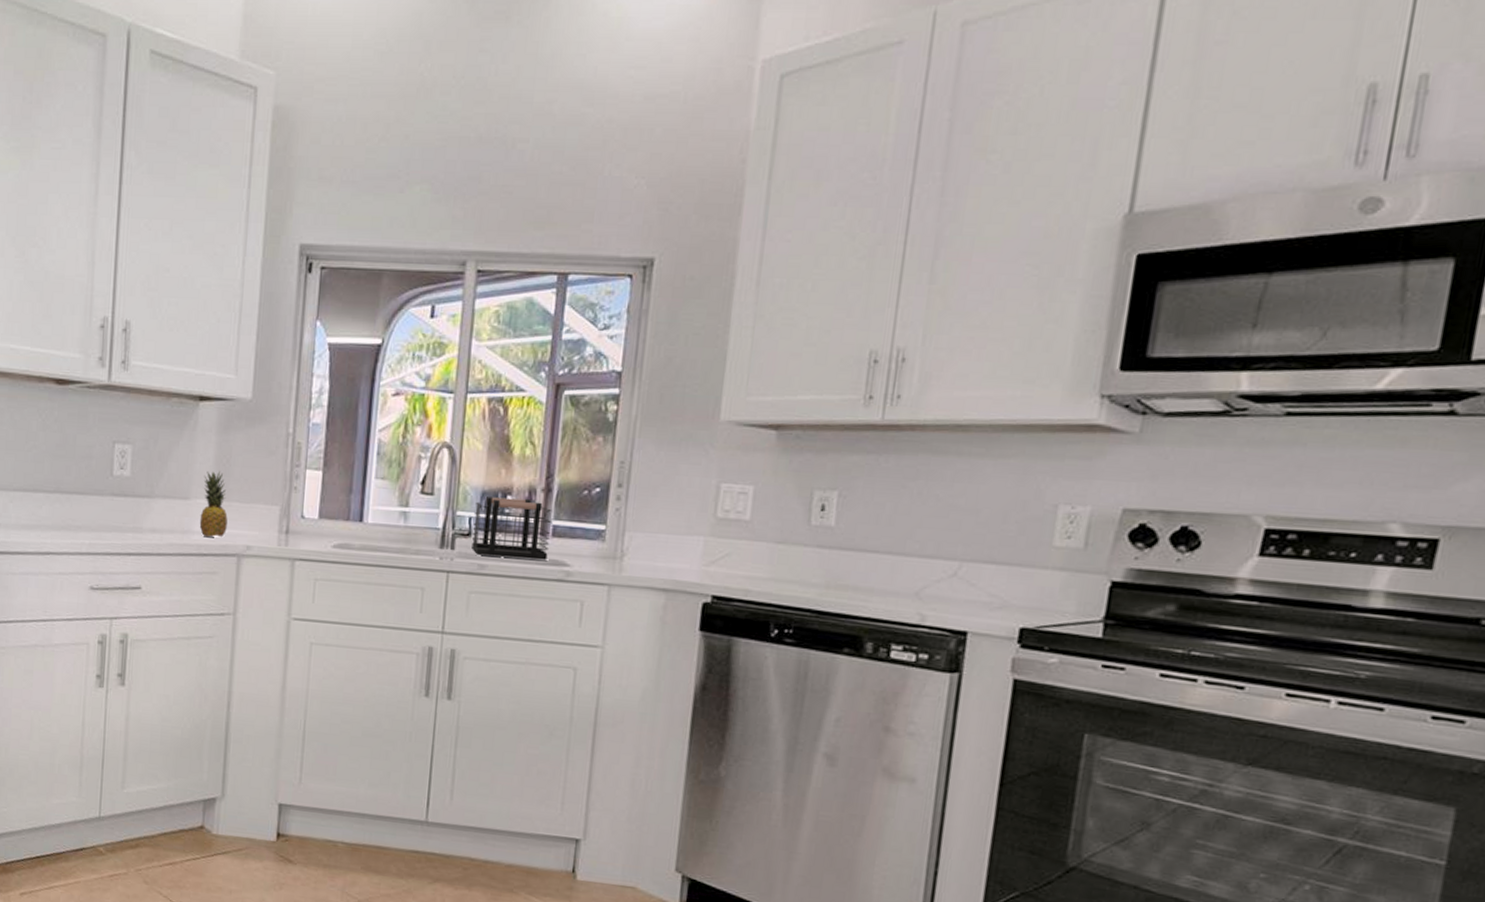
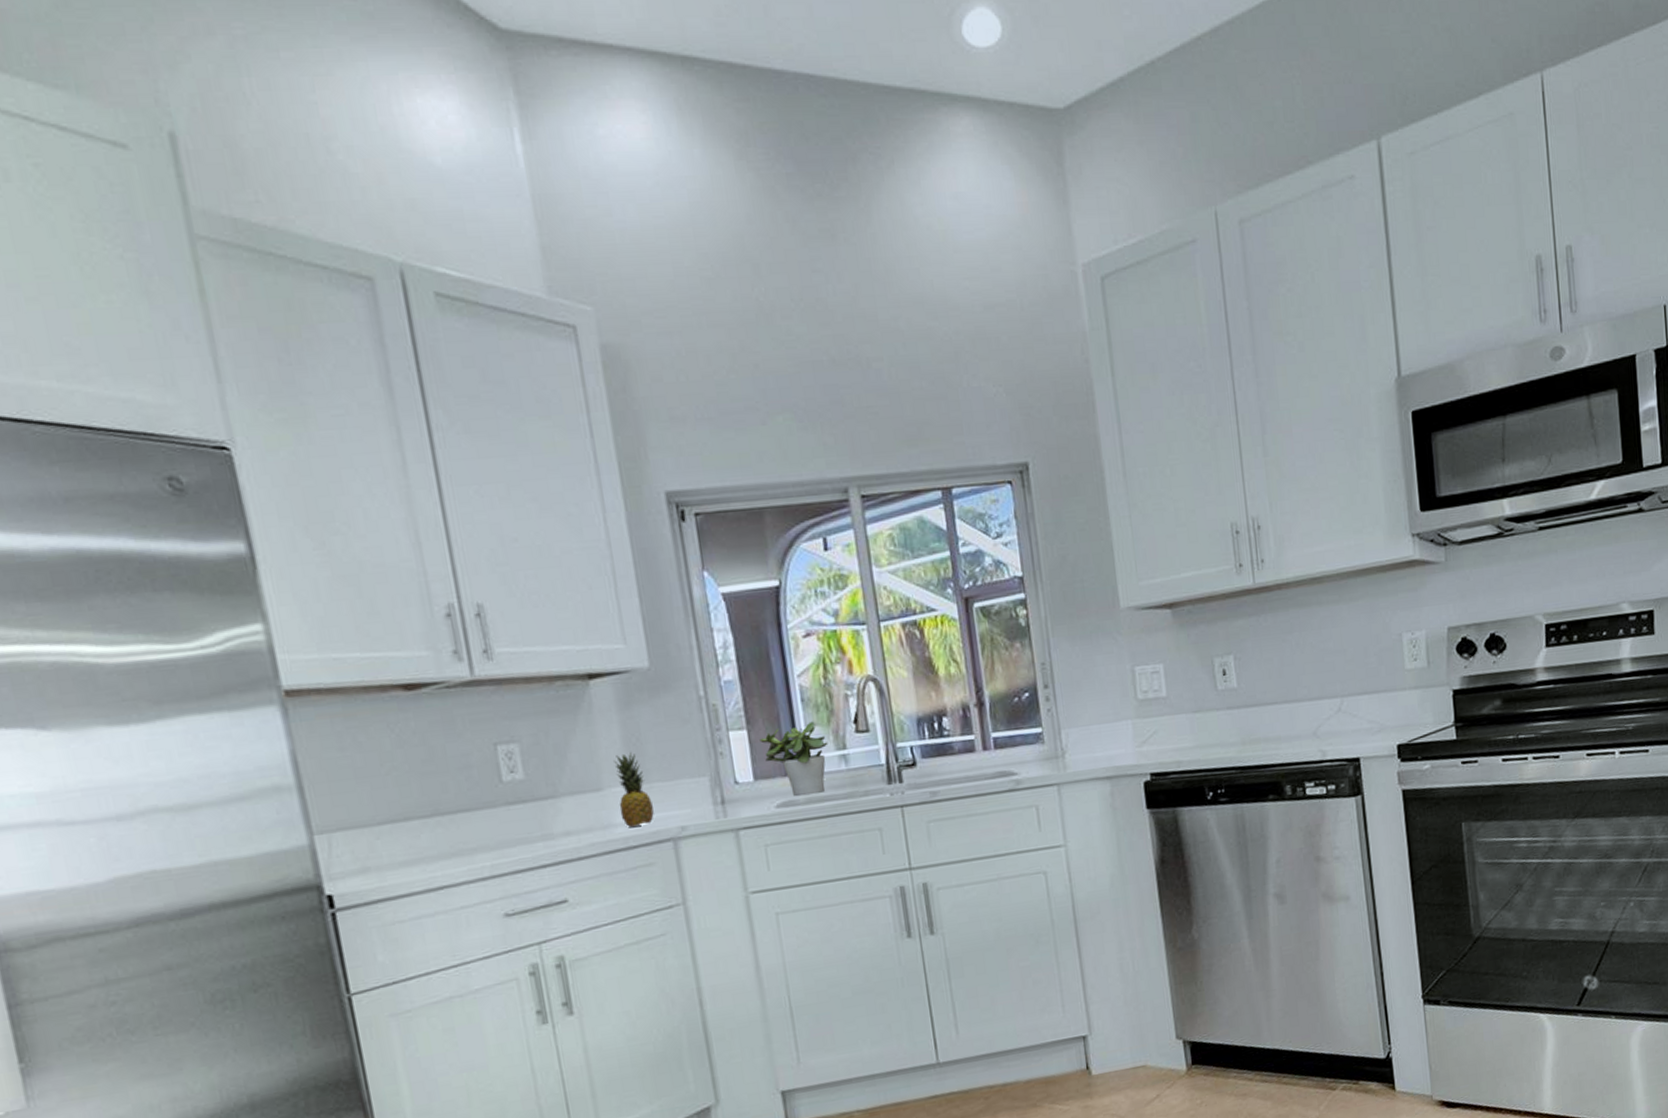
potted plant: none [331,475,393,543] -> present [759,721,828,797]
dish rack: present [472,497,552,560] -> none [914,716,995,784]

